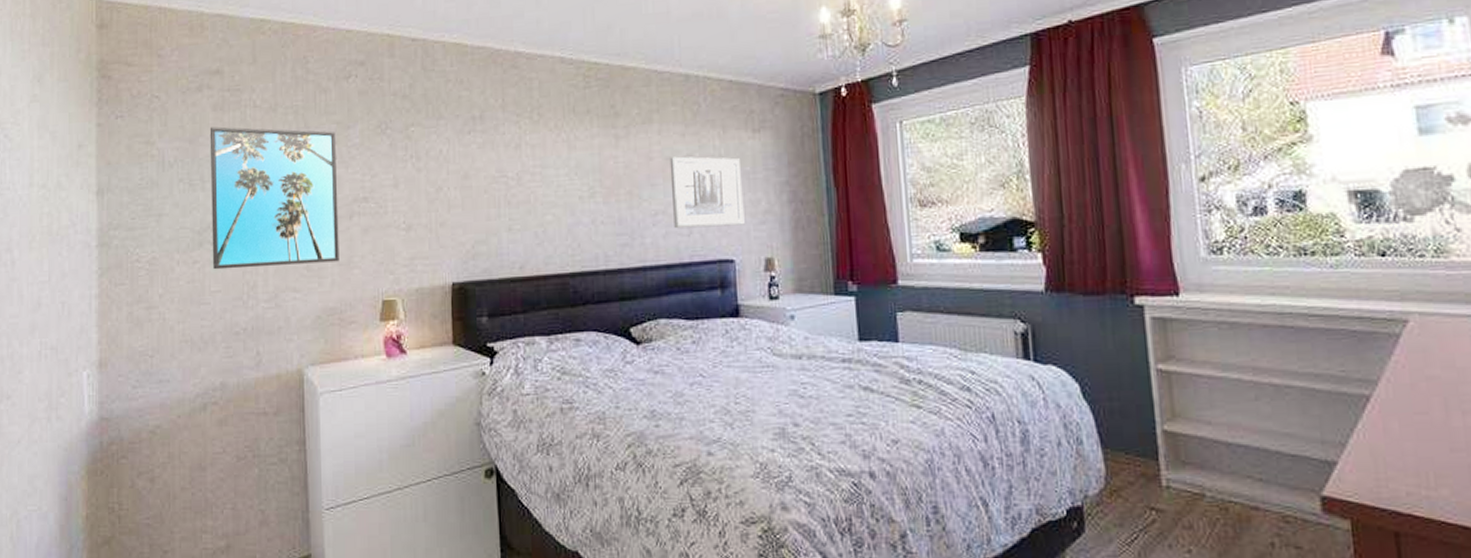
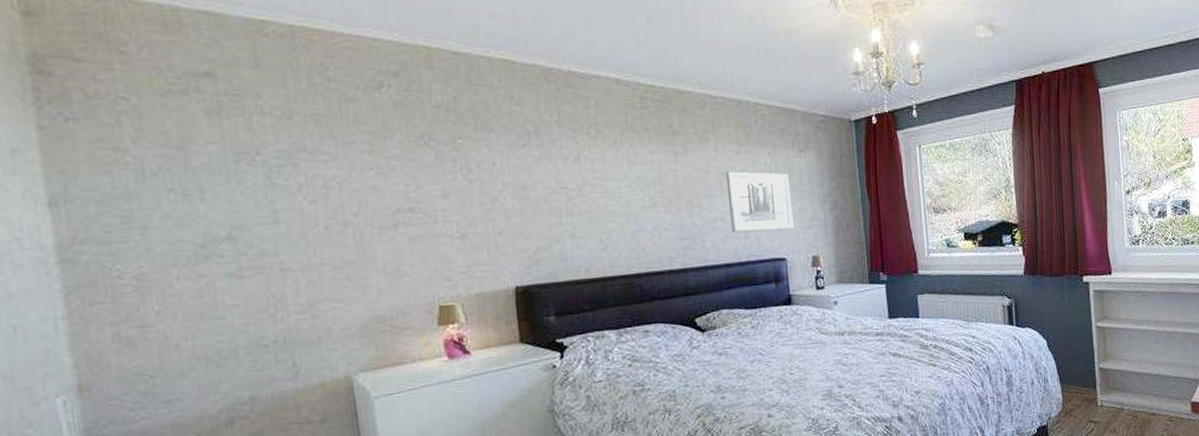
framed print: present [209,126,339,270] -> none [204,133,386,284]

